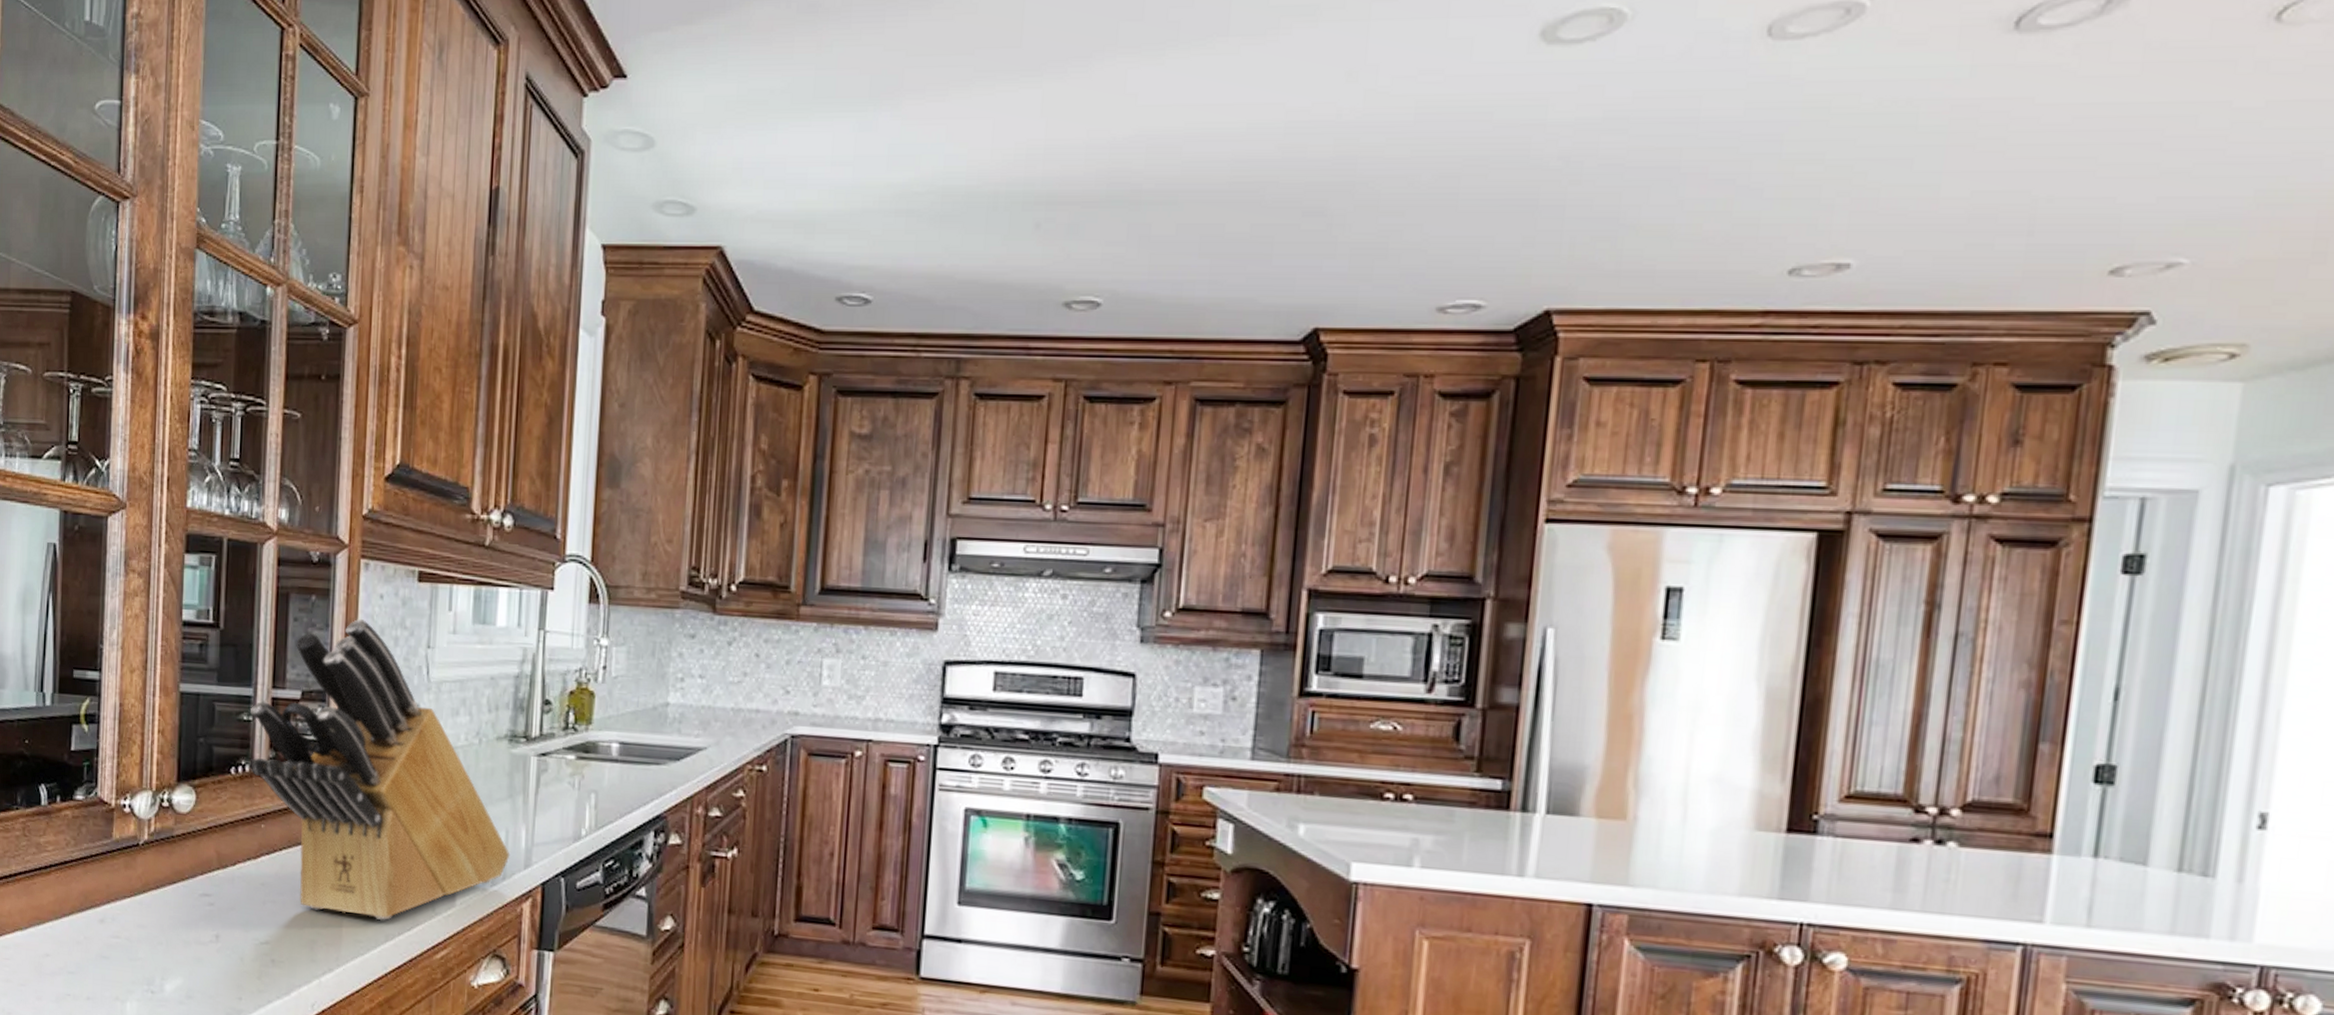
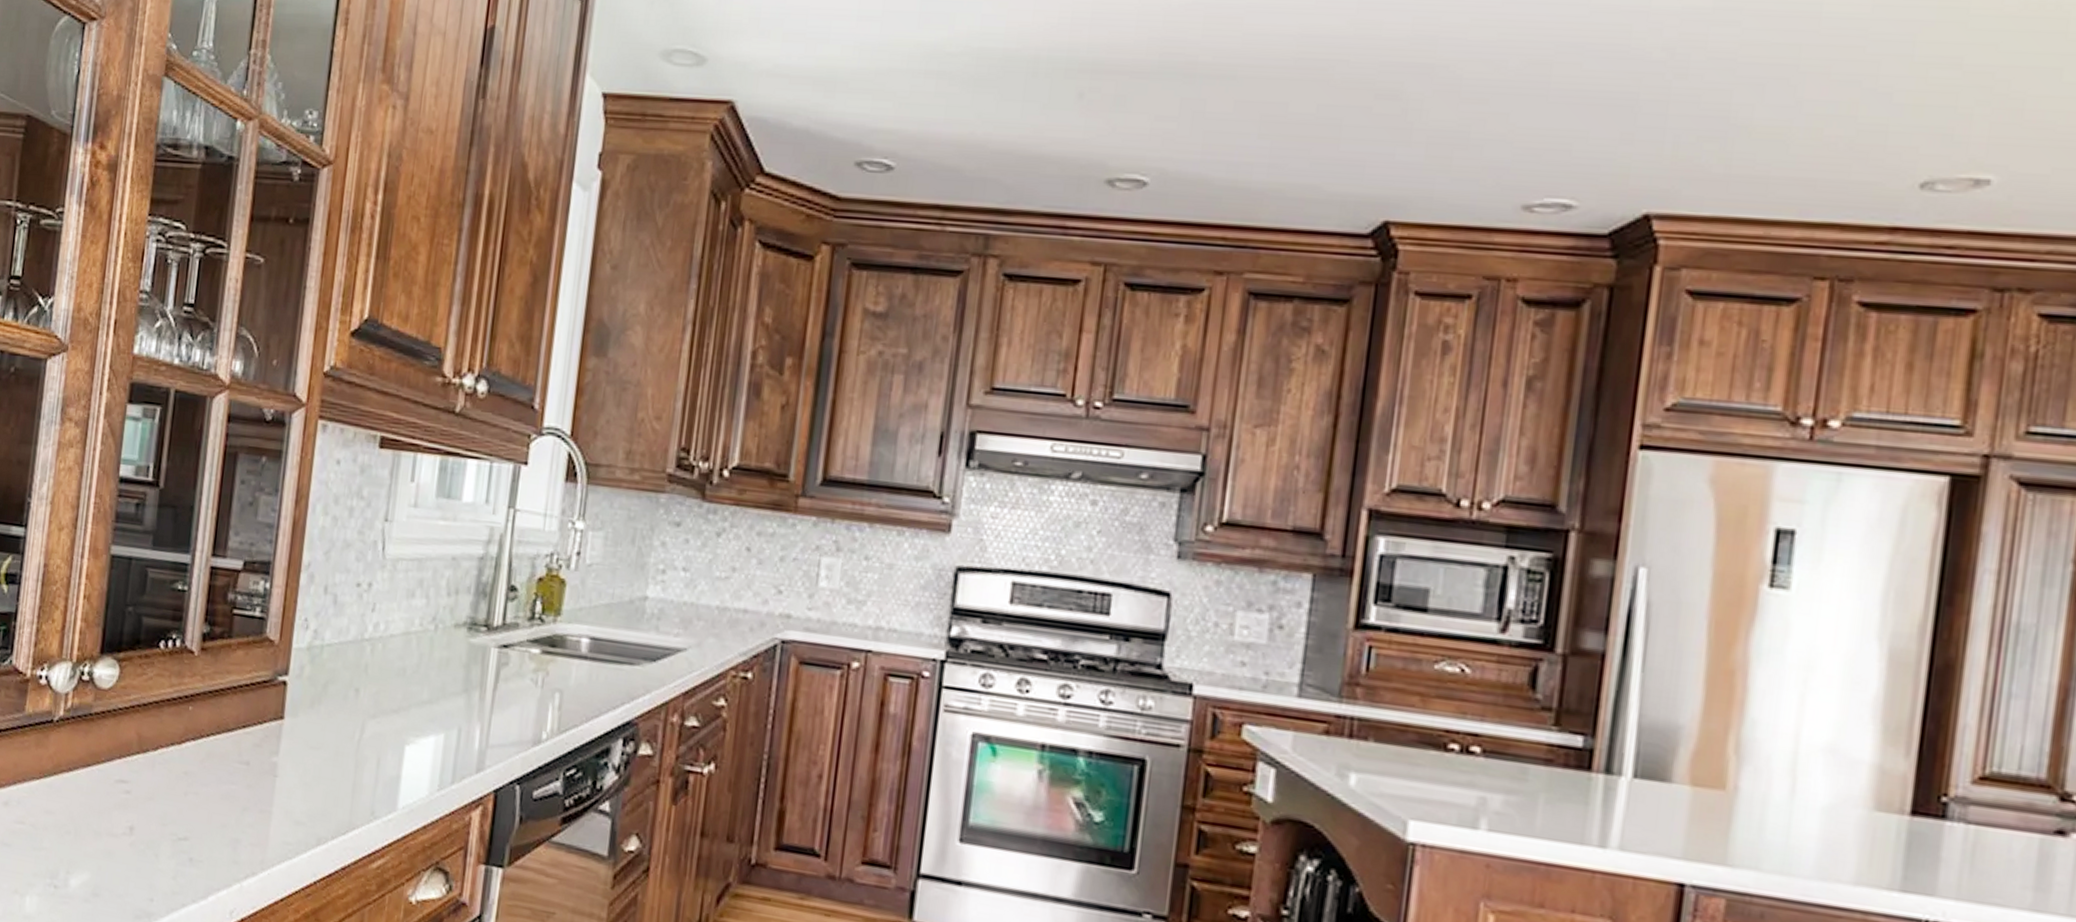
knife block: present [250,618,510,921] -> none [182,484,462,822]

